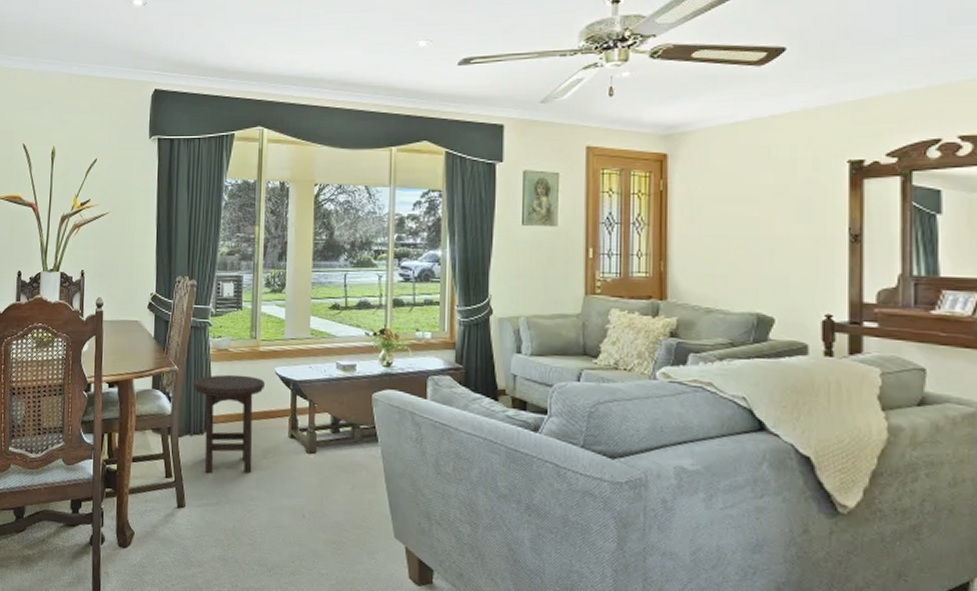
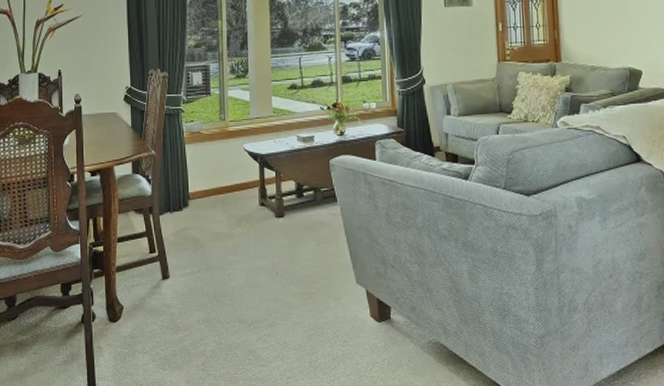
stool: present [192,374,265,473] -> none [170,154,235,244]

